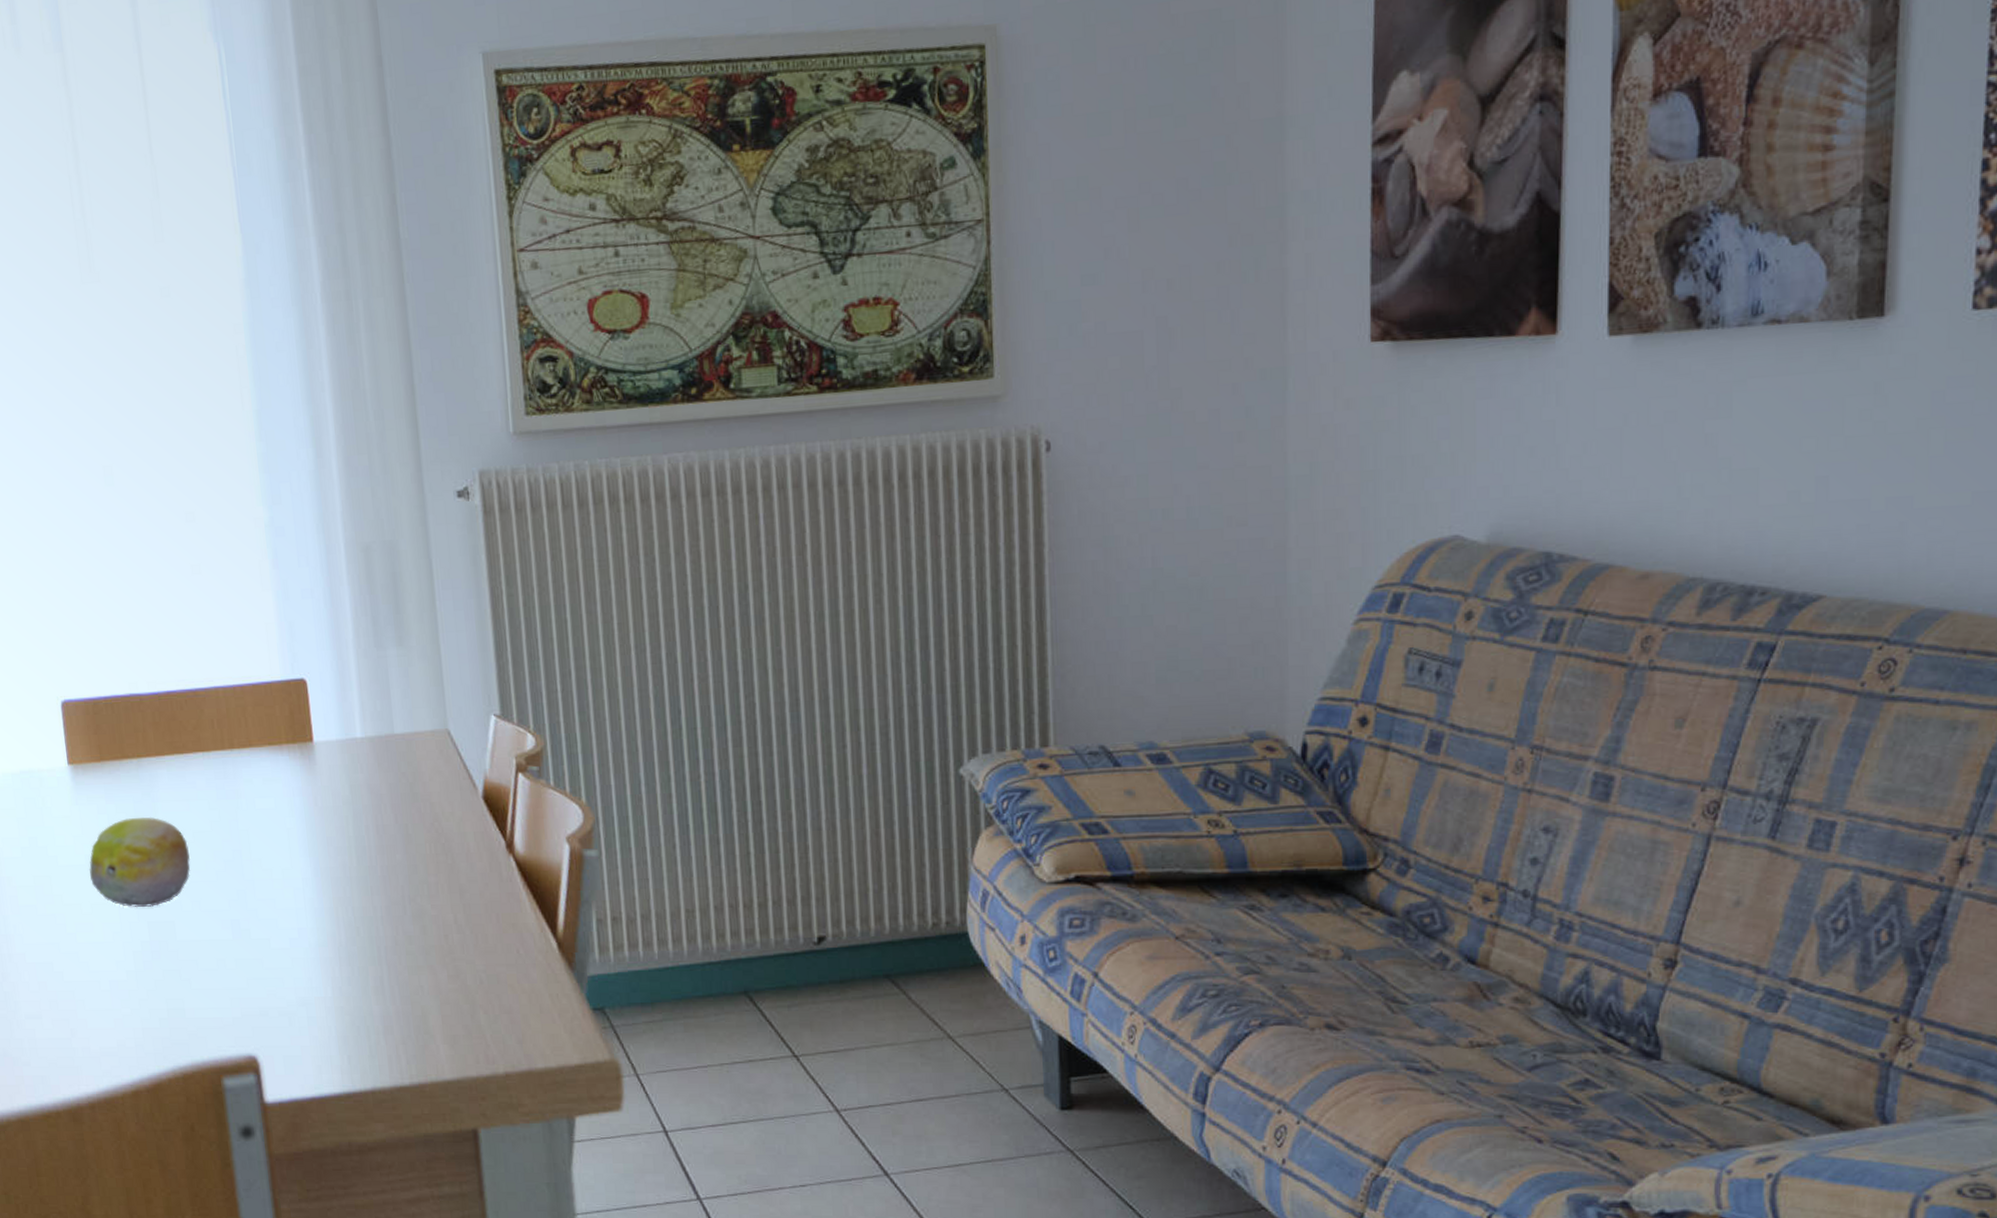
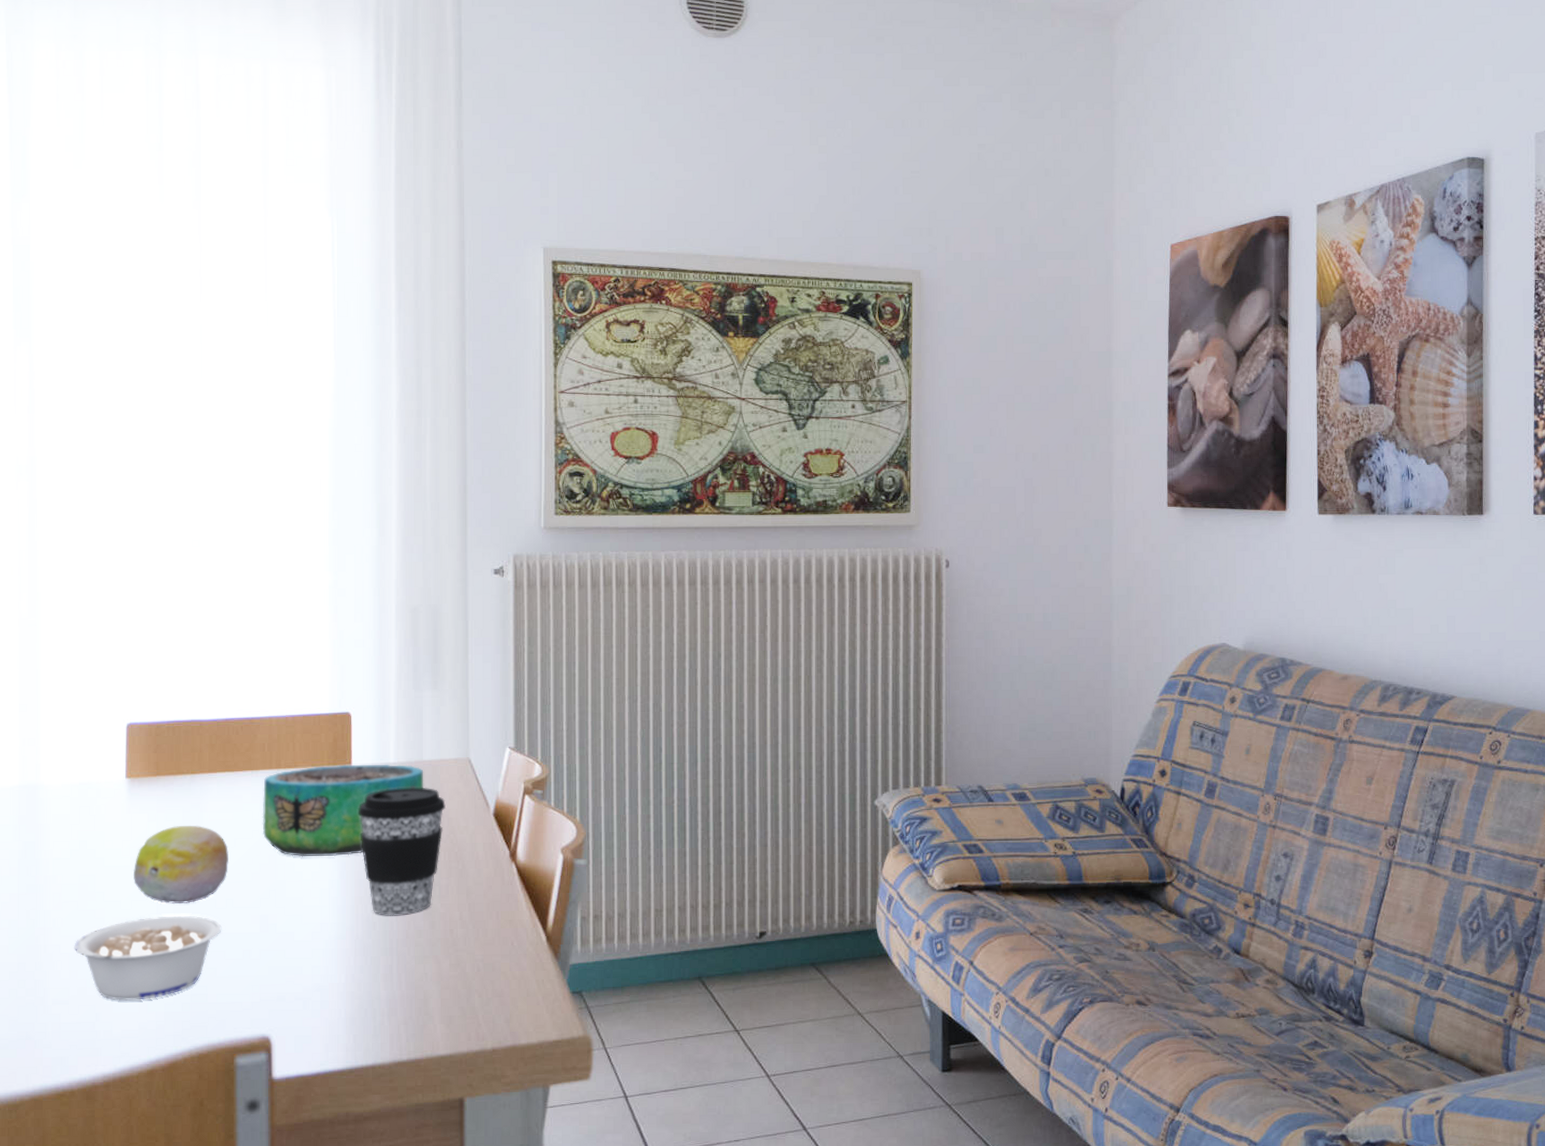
legume: none [38,920,191,1015] -> present [74,915,222,1001]
decorative bowl: none [217,739,399,852] -> present [262,764,424,857]
coffee cup: none [326,766,426,920] -> present [358,787,446,916]

